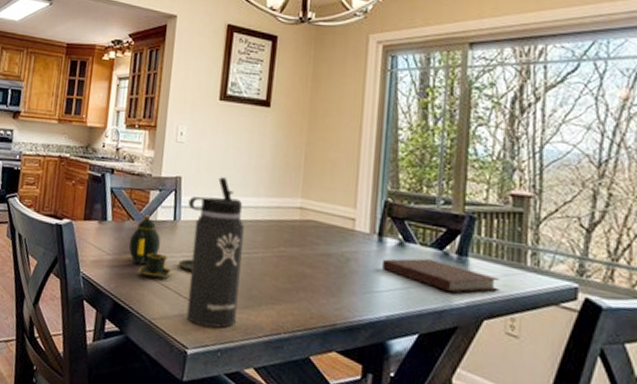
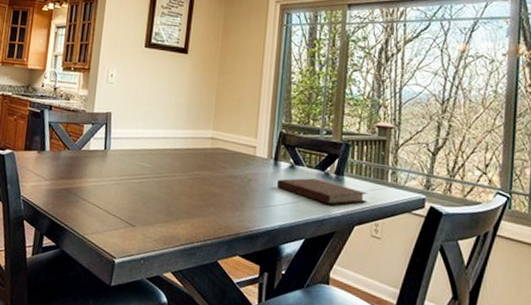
teapot: present [128,215,193,279] -> none [64,145,121,200]
thermos bottle: present [186,177,244,328] -> none [114,113,165,240]

